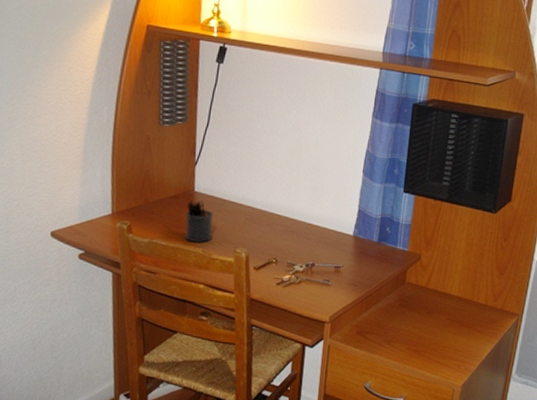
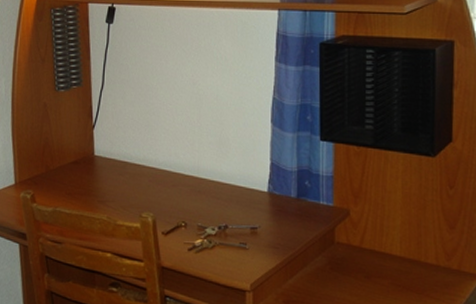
pen holder: present [184,201,213,243] -> none [87,165,117,208]

